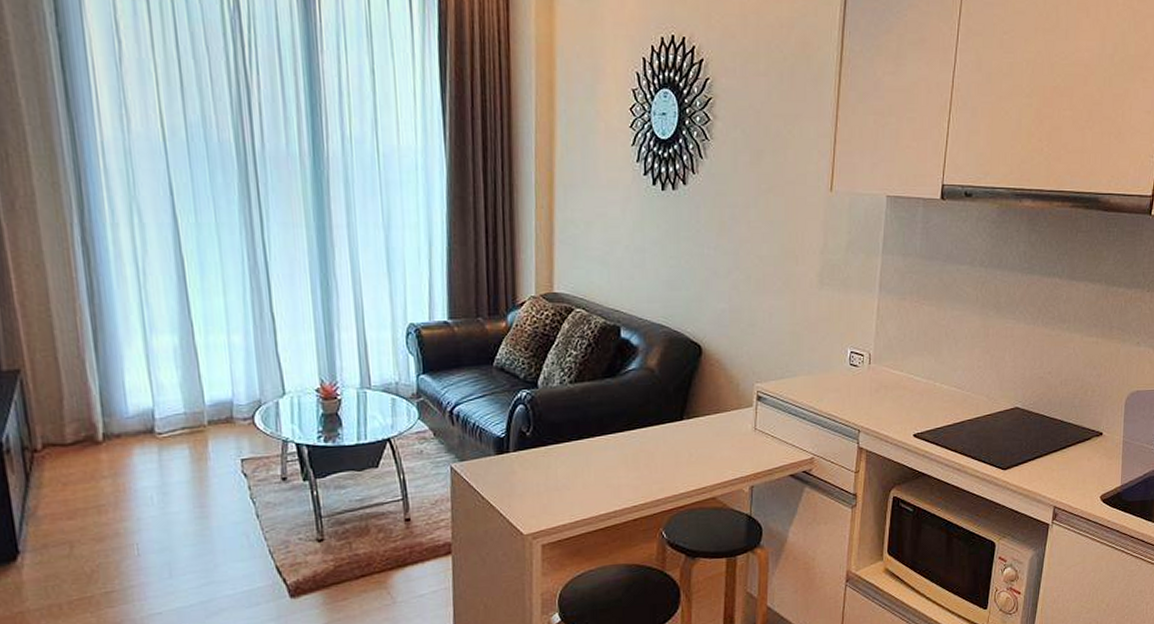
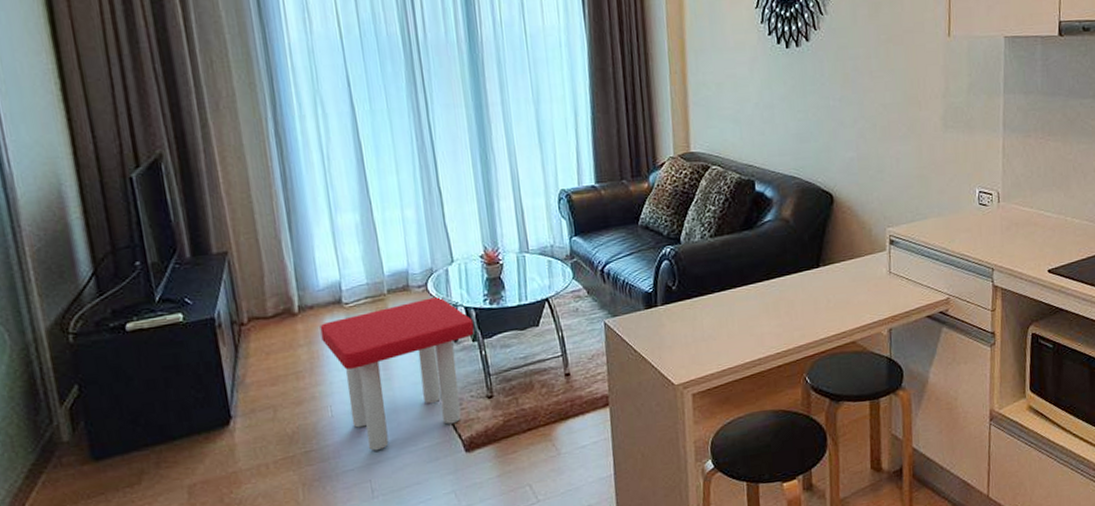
stool: none [127,431,306,594] -> present [320,297,474,451]

